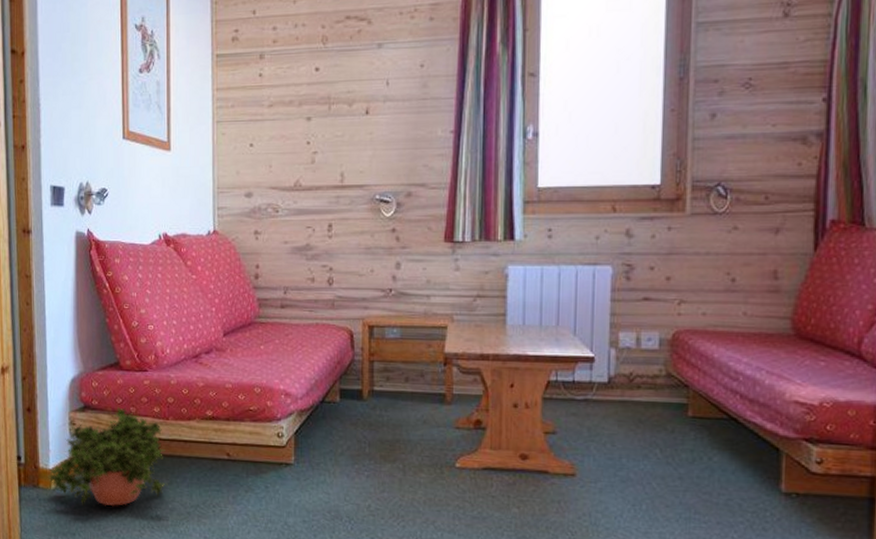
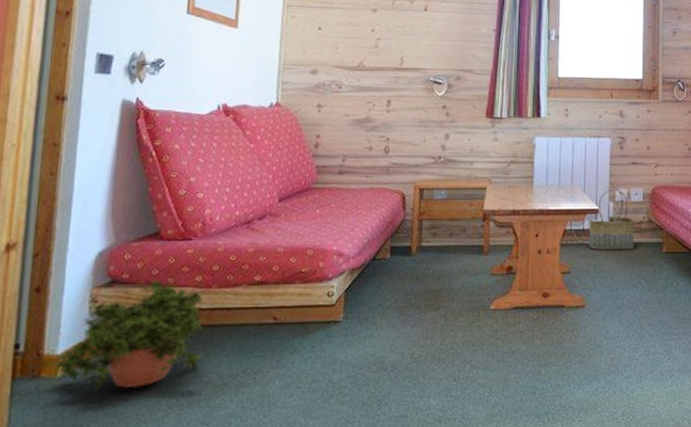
basket: none [580,327,648,410] -> present [588,185,636,250]

